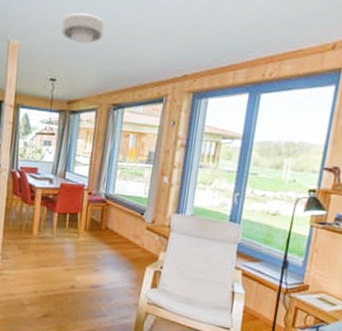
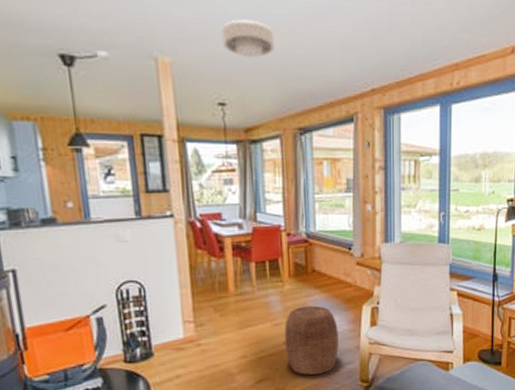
stool: none [71,258,121,322] -> present [284,305,339,375]

